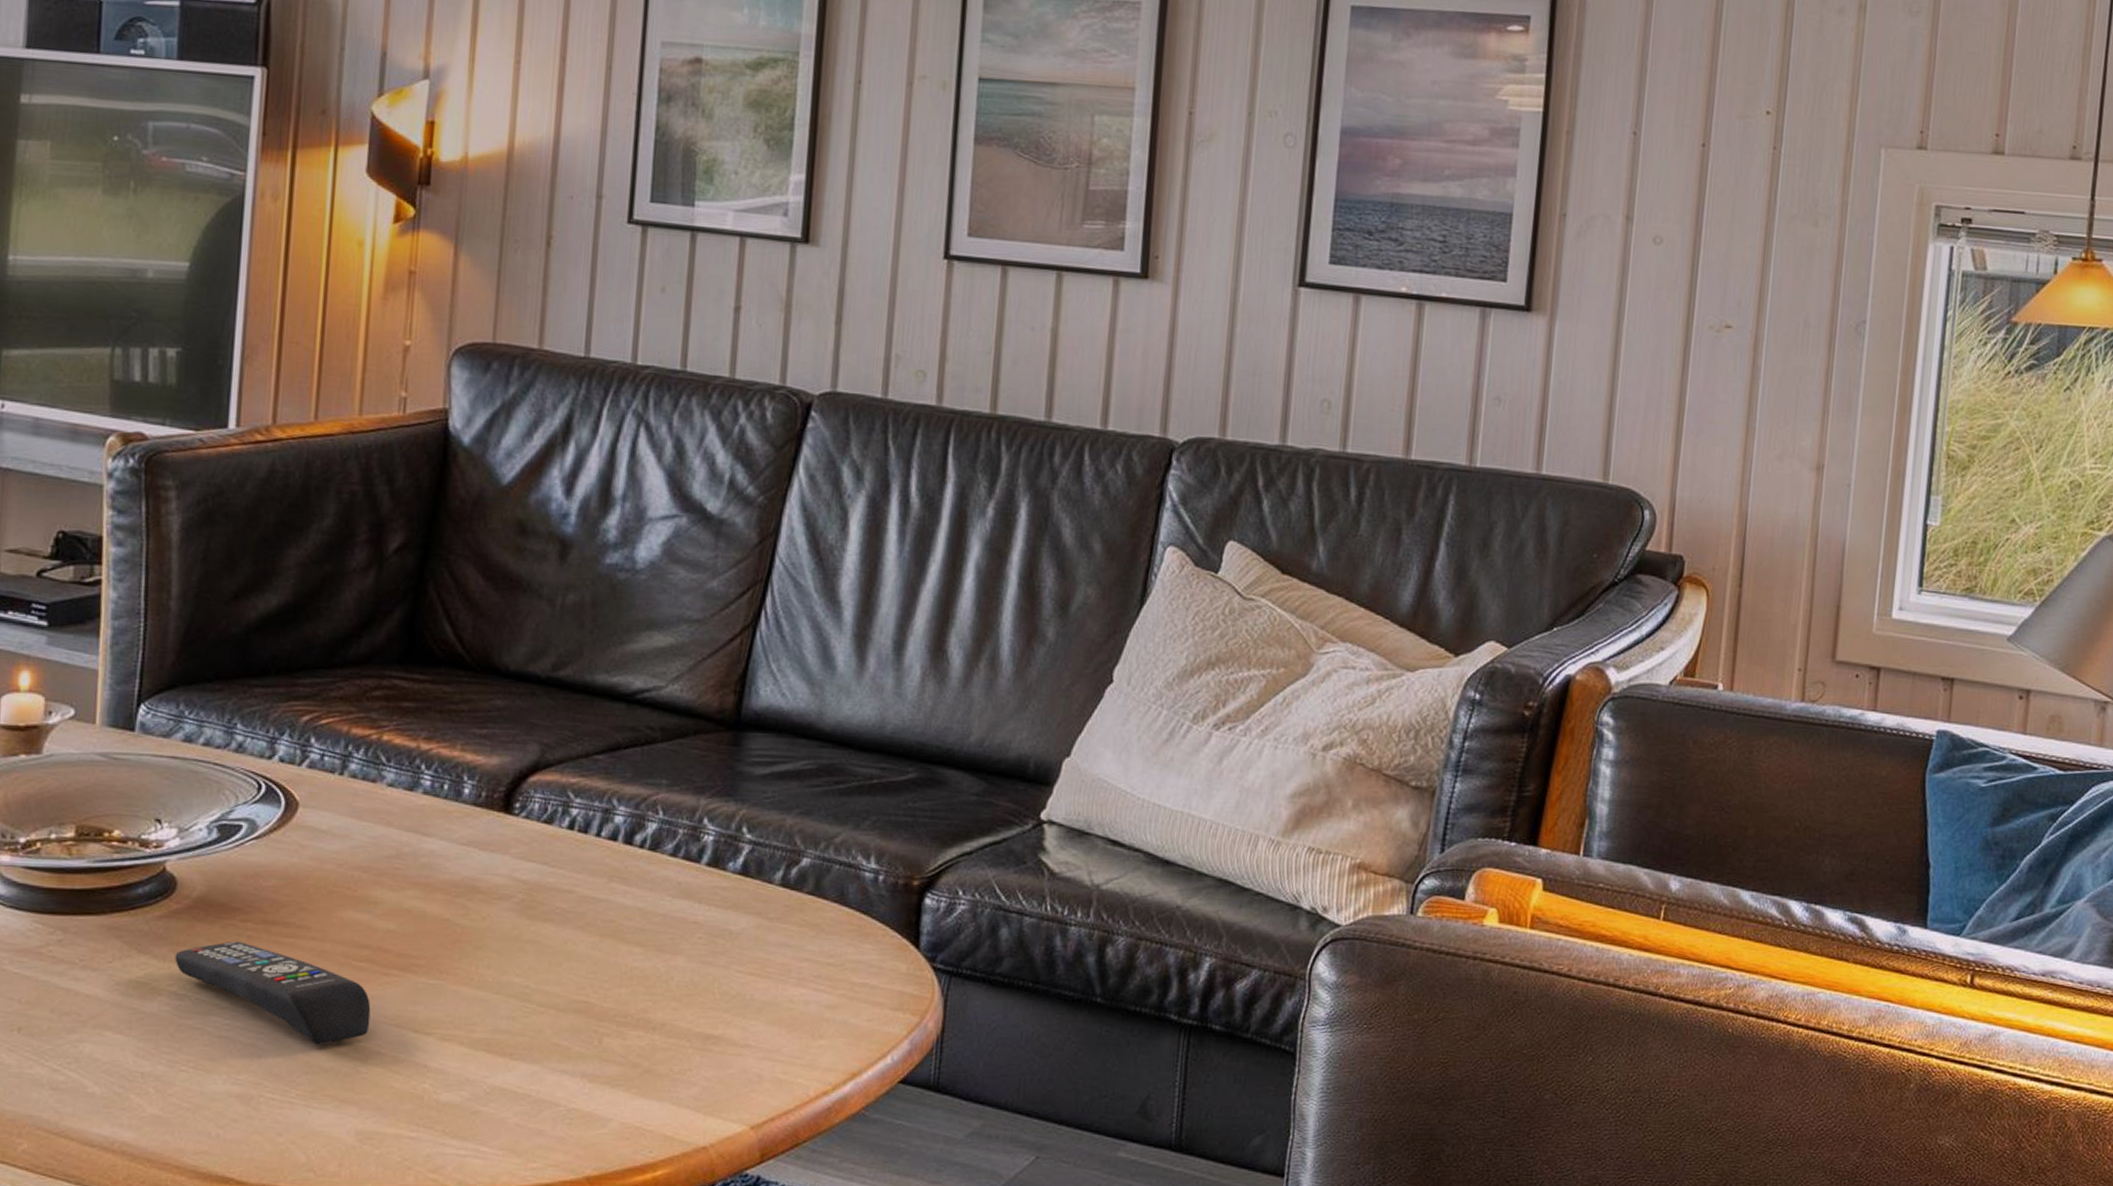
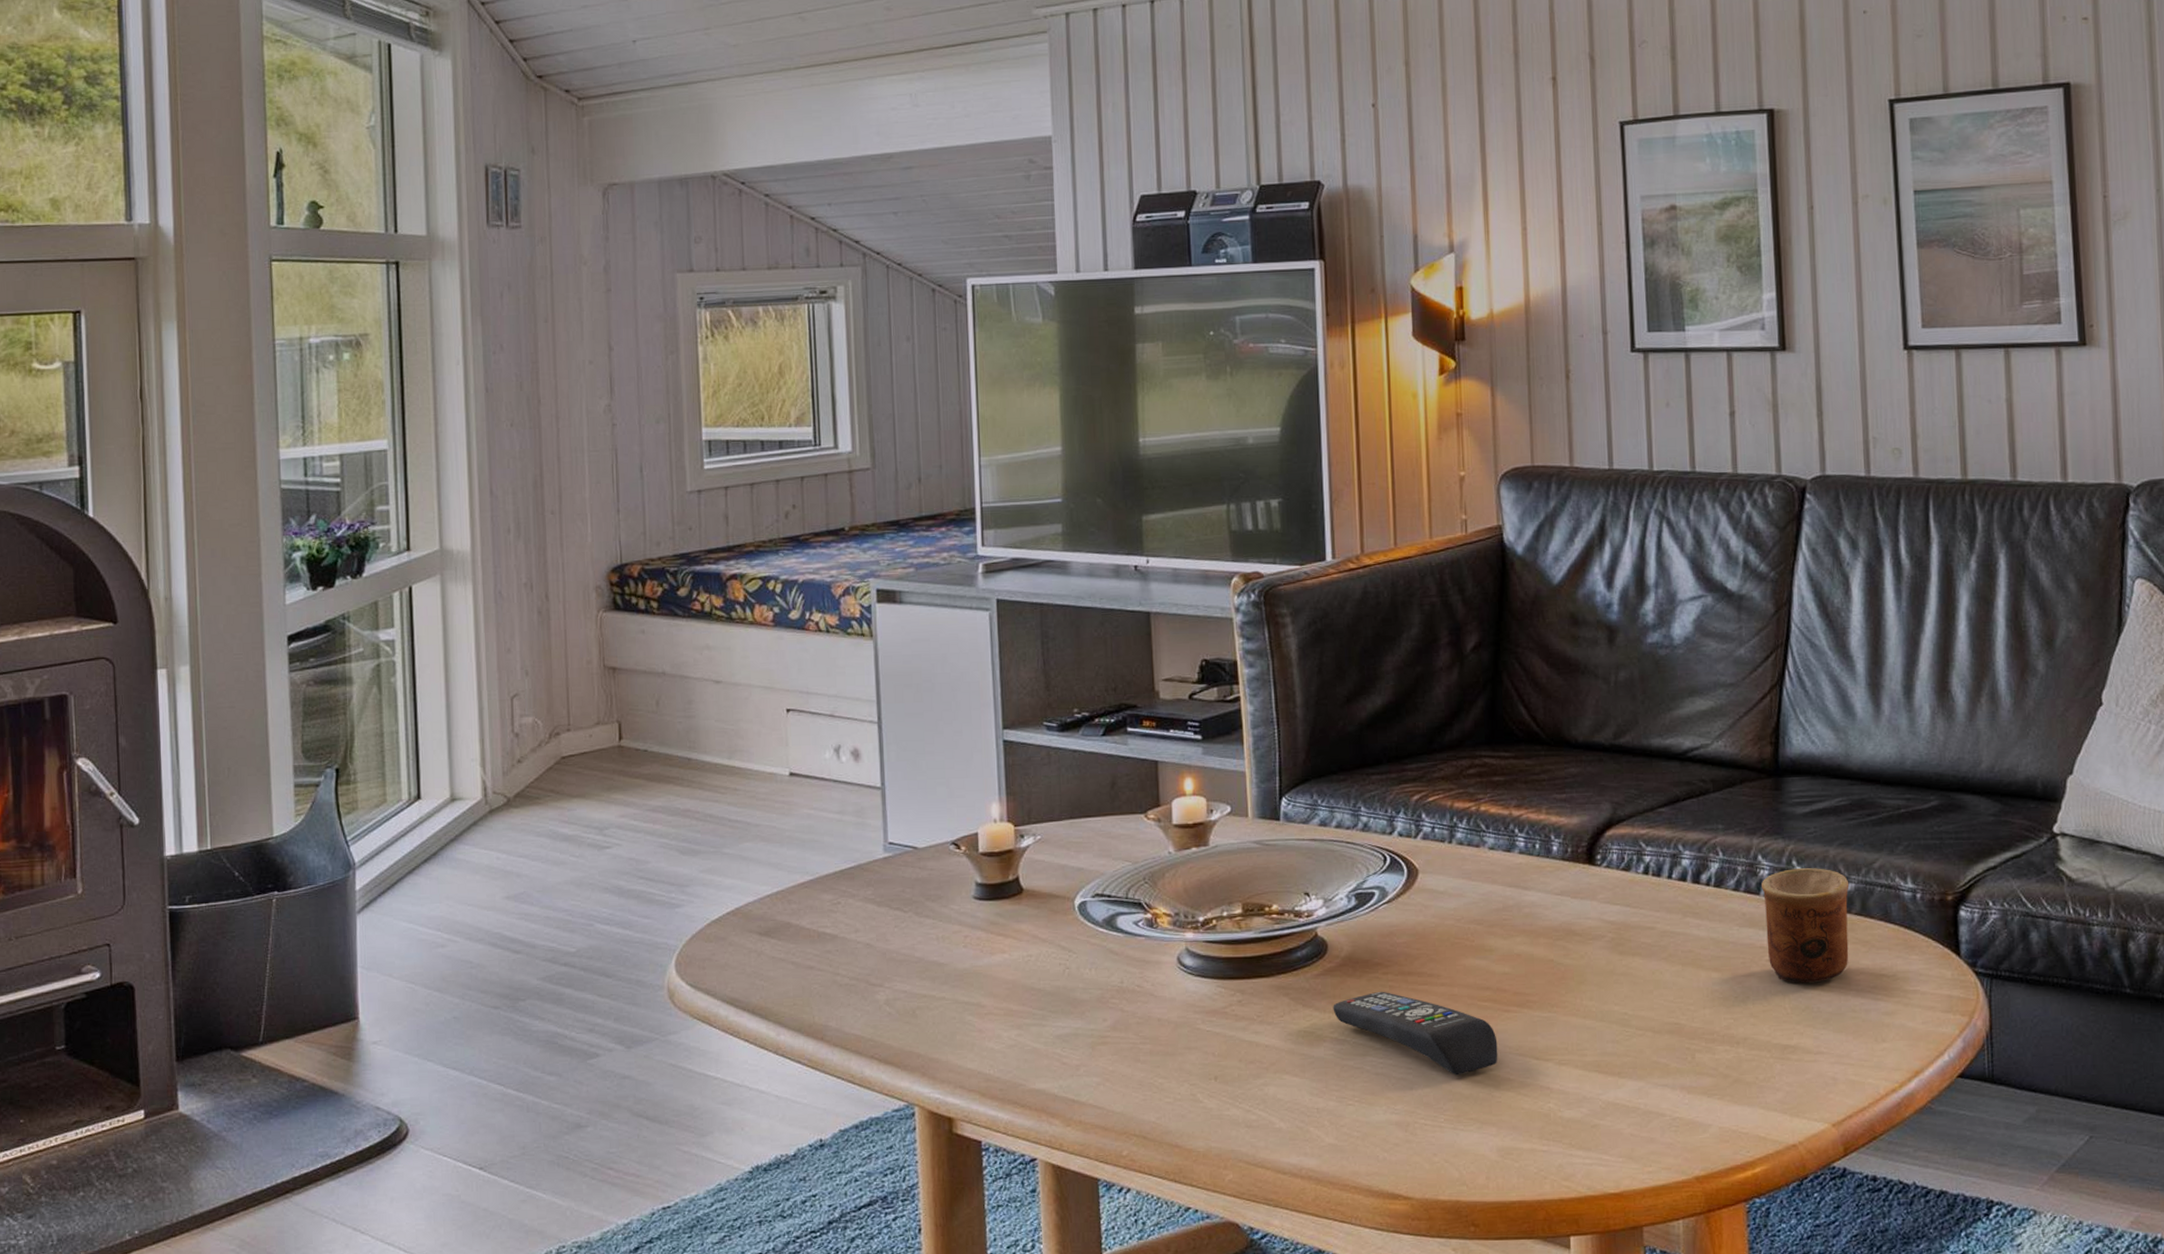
cup: none [701,836,805,967] -> present [1761,868,1849,984]

